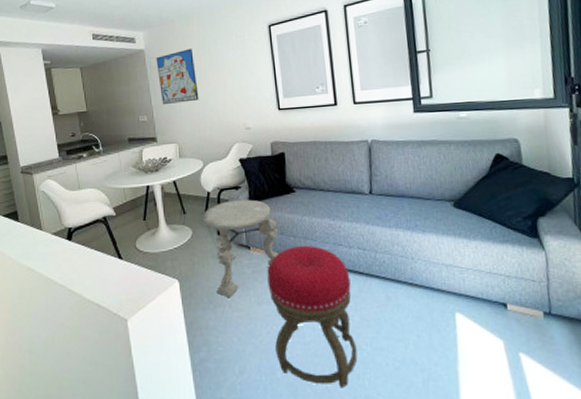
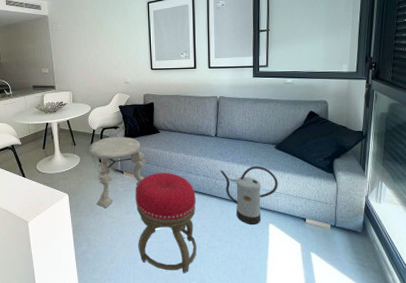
wall art: present [156,48,199,105] -> none [57,17,90,61]
watering can: none [380,231,463,315] -> present [220,165,278,224]

